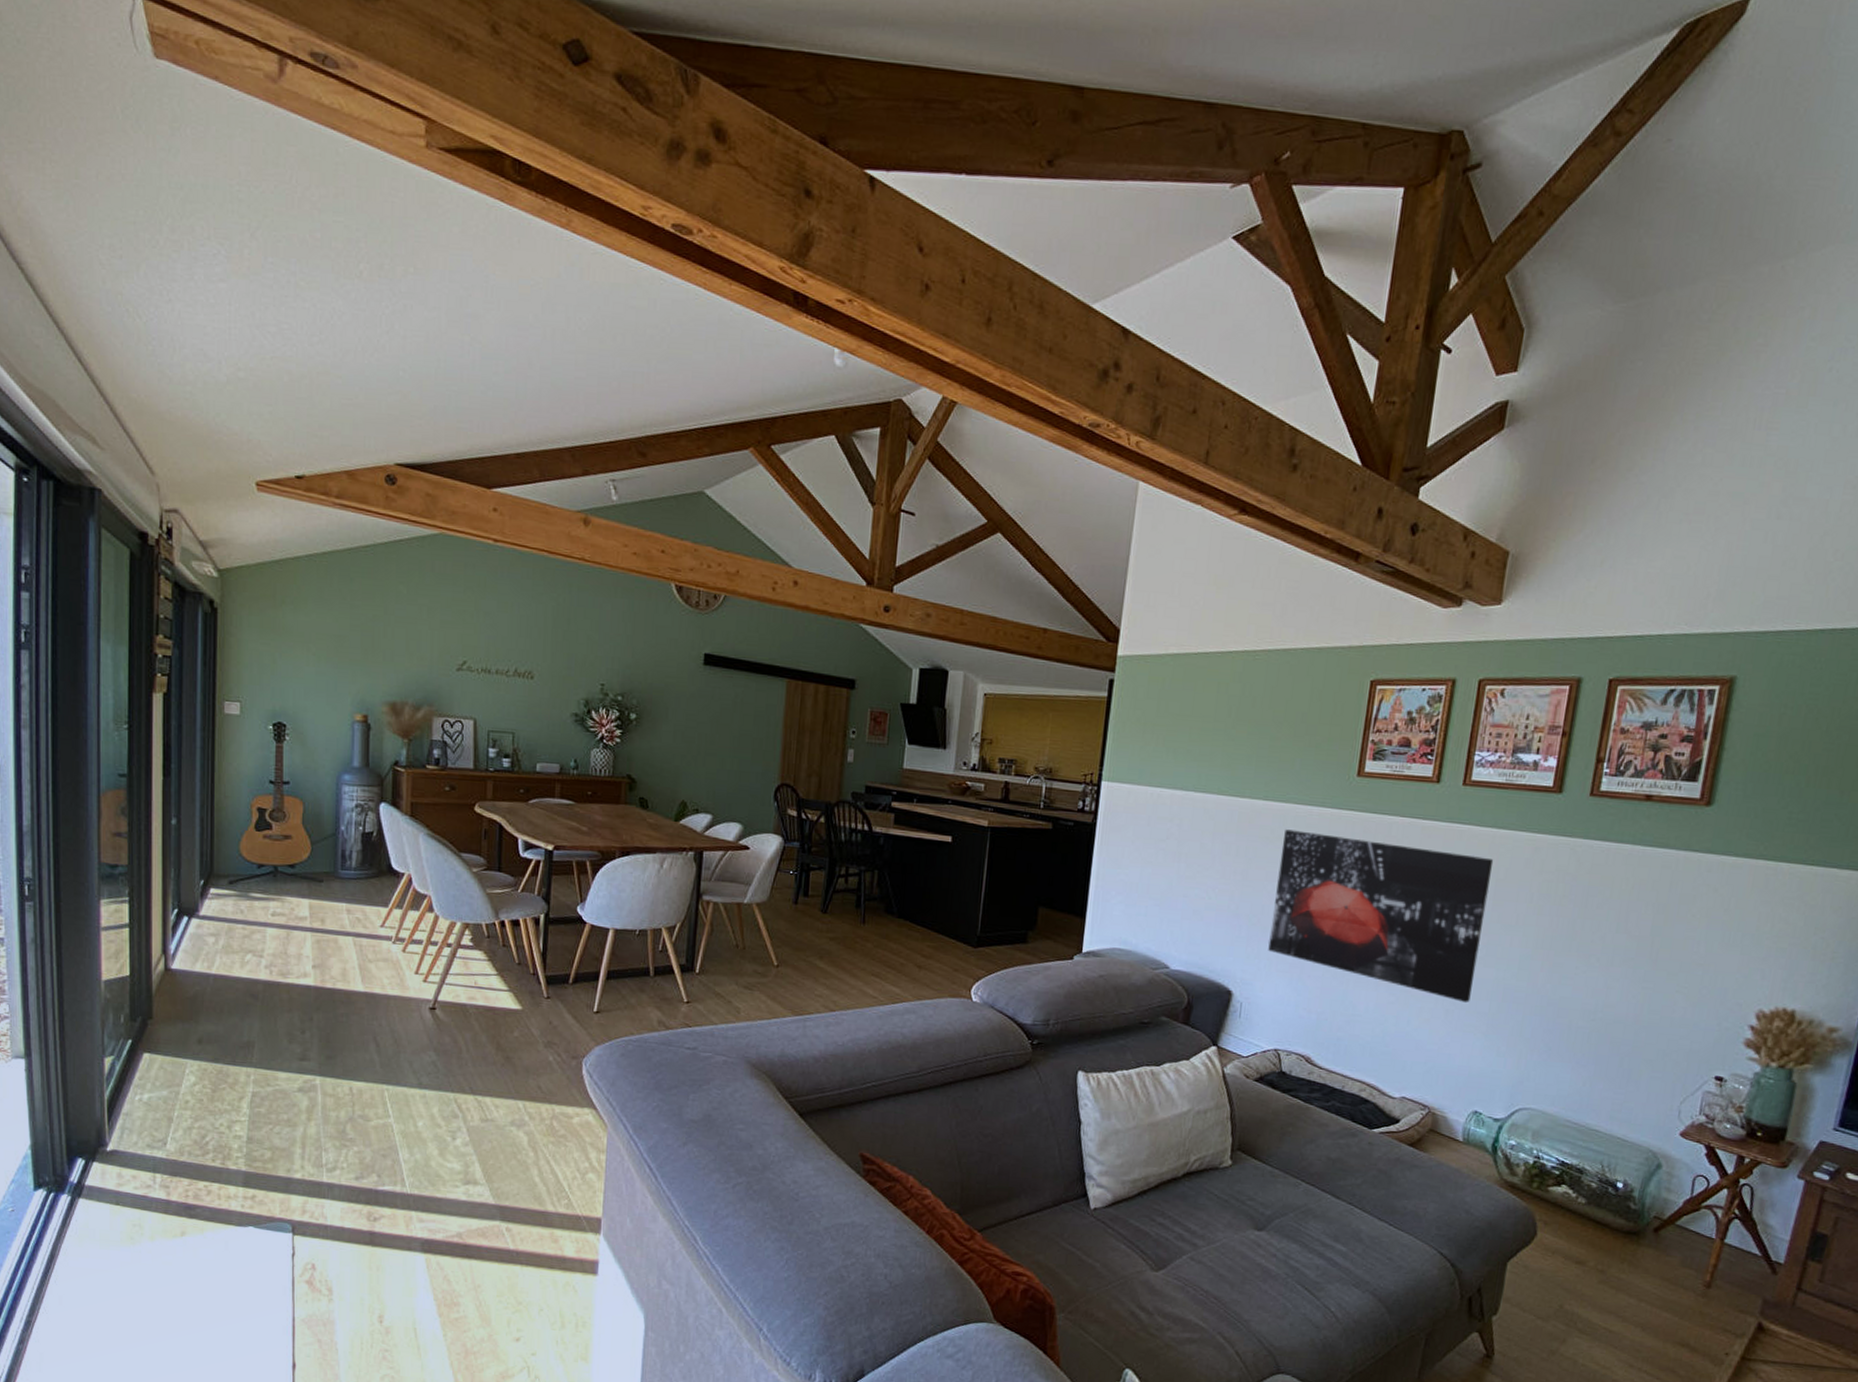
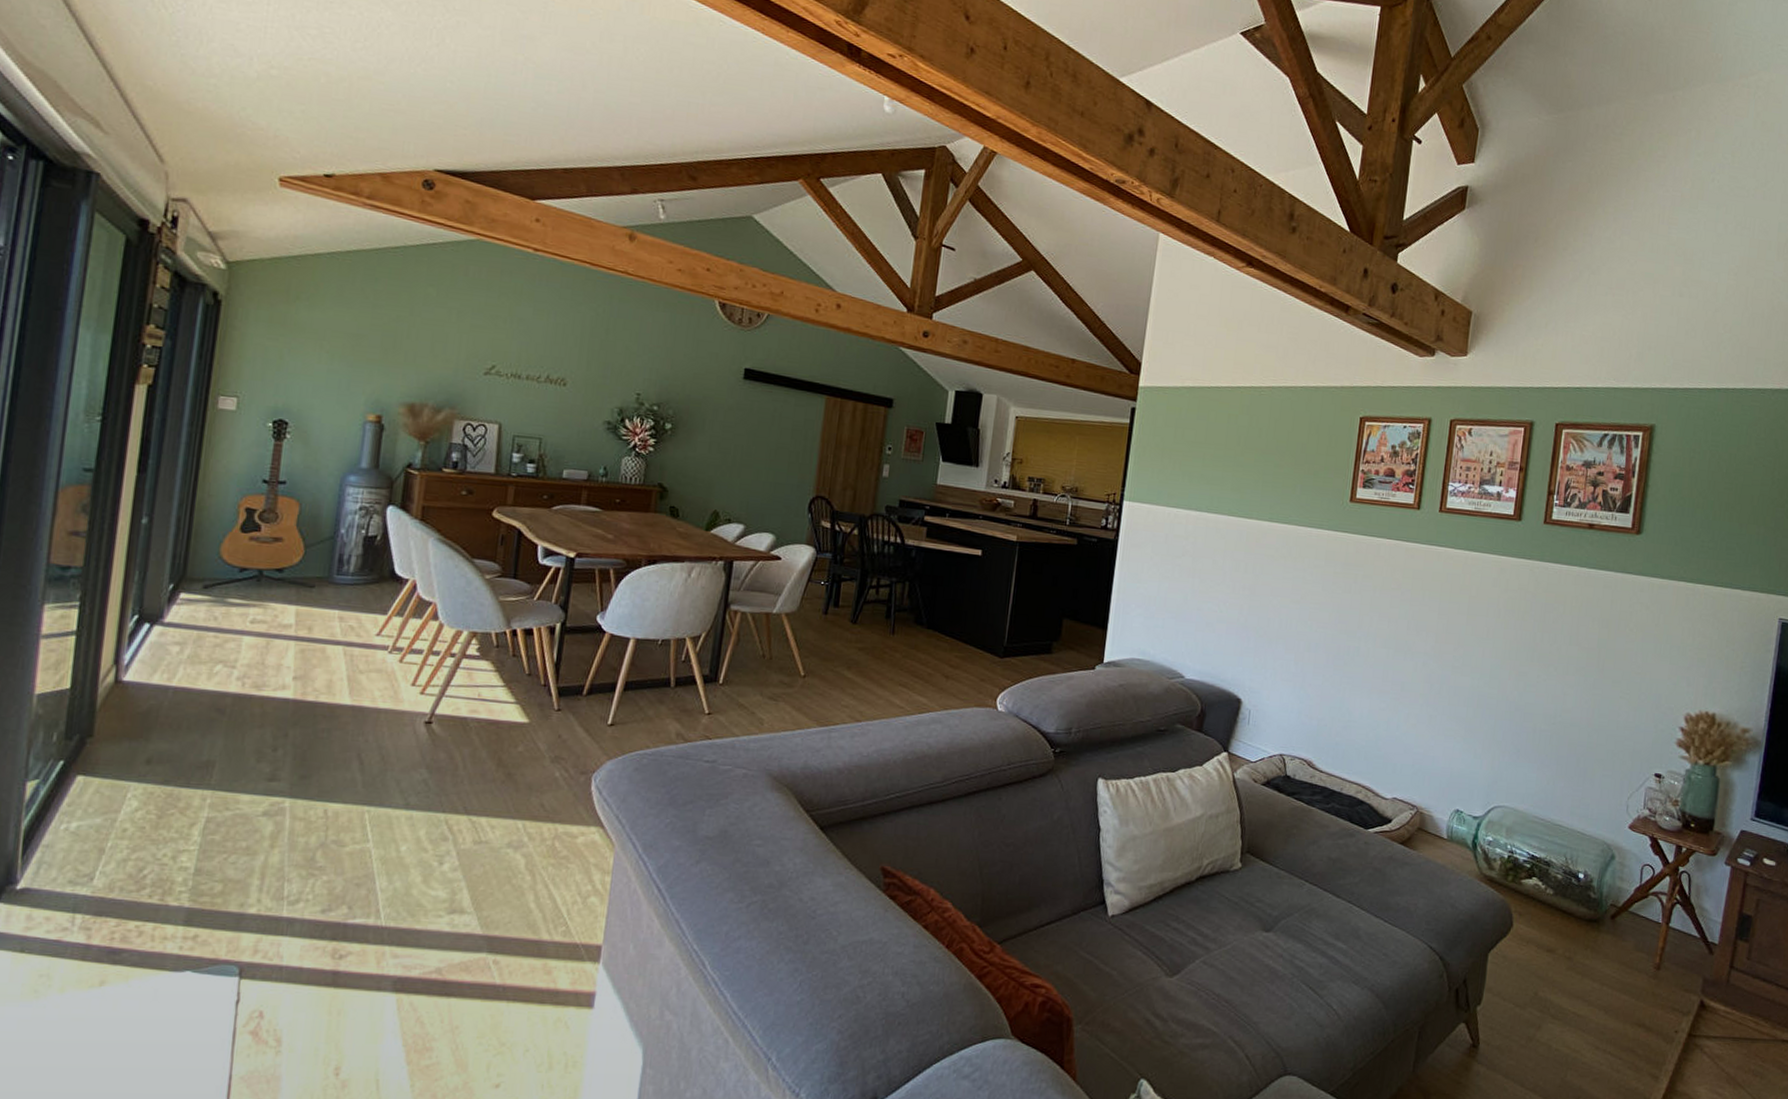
wall art: present [1268,829,1494,1002] -> none [1274,549,1467,708]

